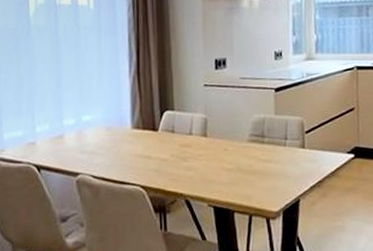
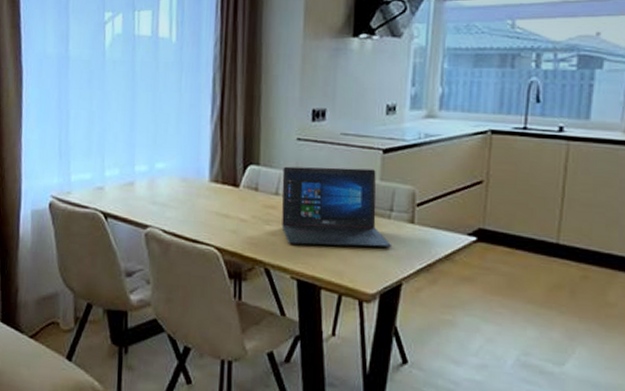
laptop: none [194,106,288,176] -> present [282,166,391,248]

